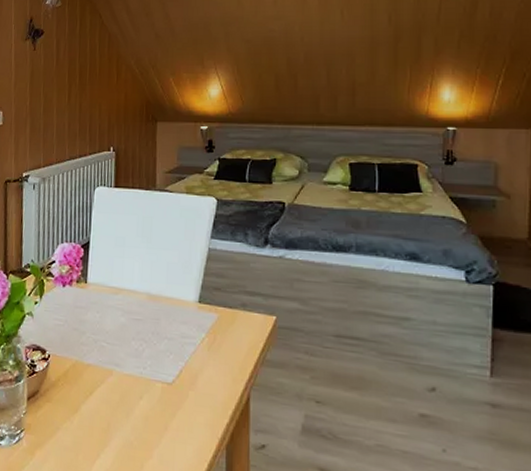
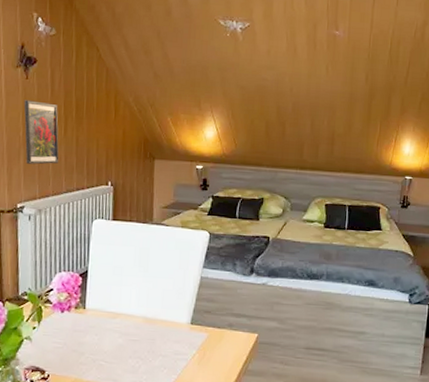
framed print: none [31,70,63,133] -> present [24,100,59,165]

